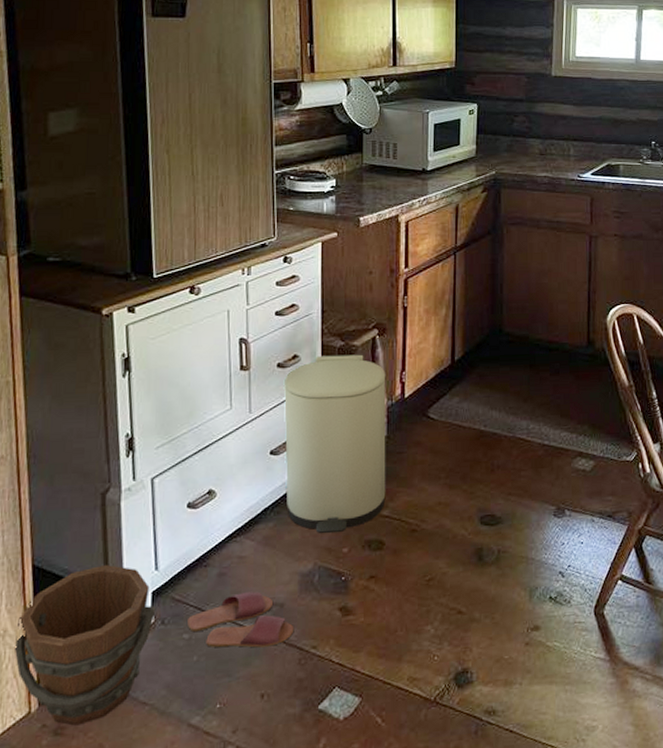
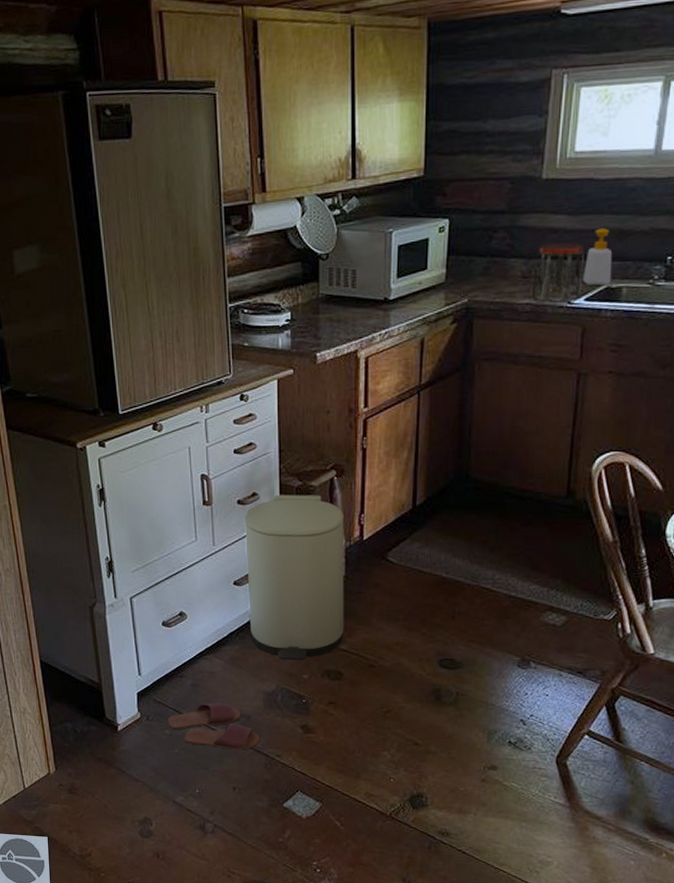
bucket: present [15,565,156,726] -> none [33,667,142,789]
jar: none [548,127,589,176] -> present [531,243,584,302]
soap bottle: none [588,117,611,164] -> present [583,228,613,287]

